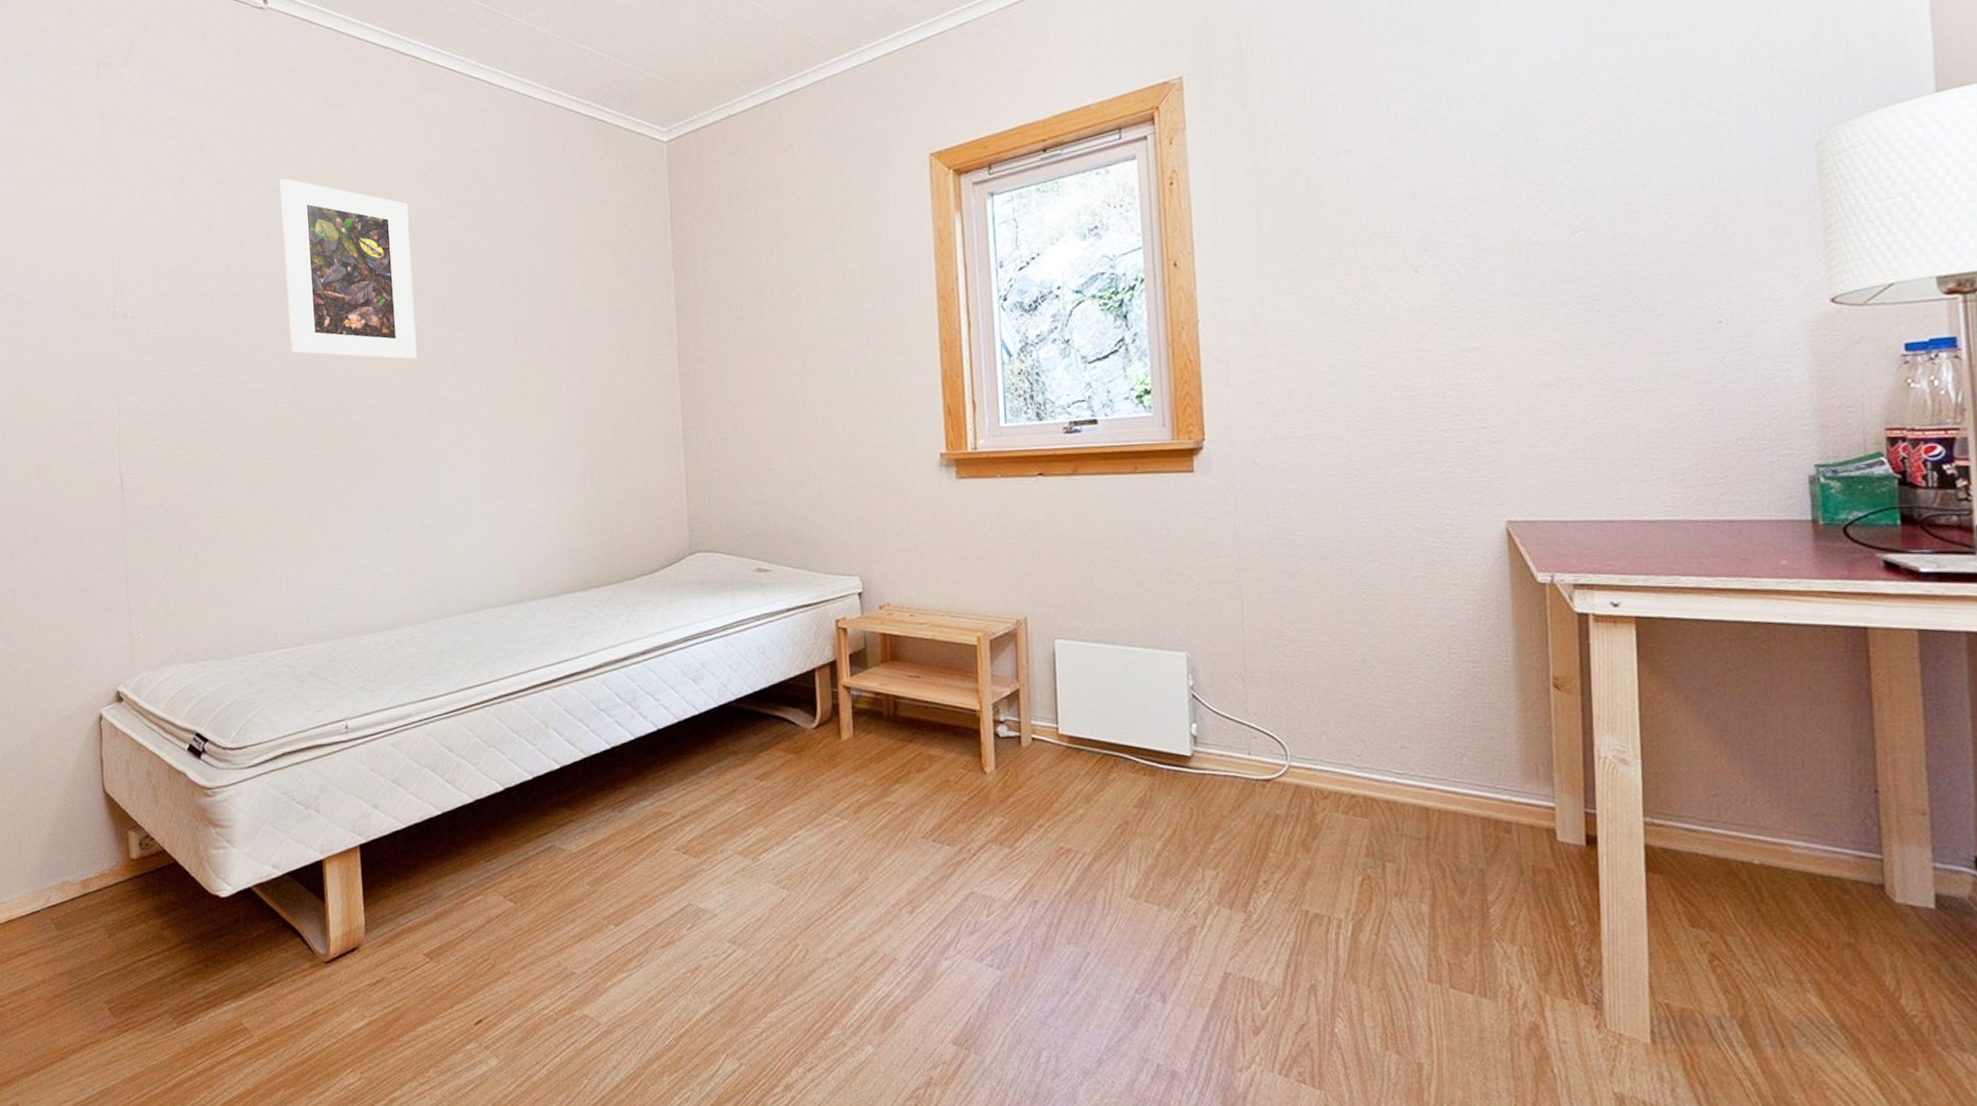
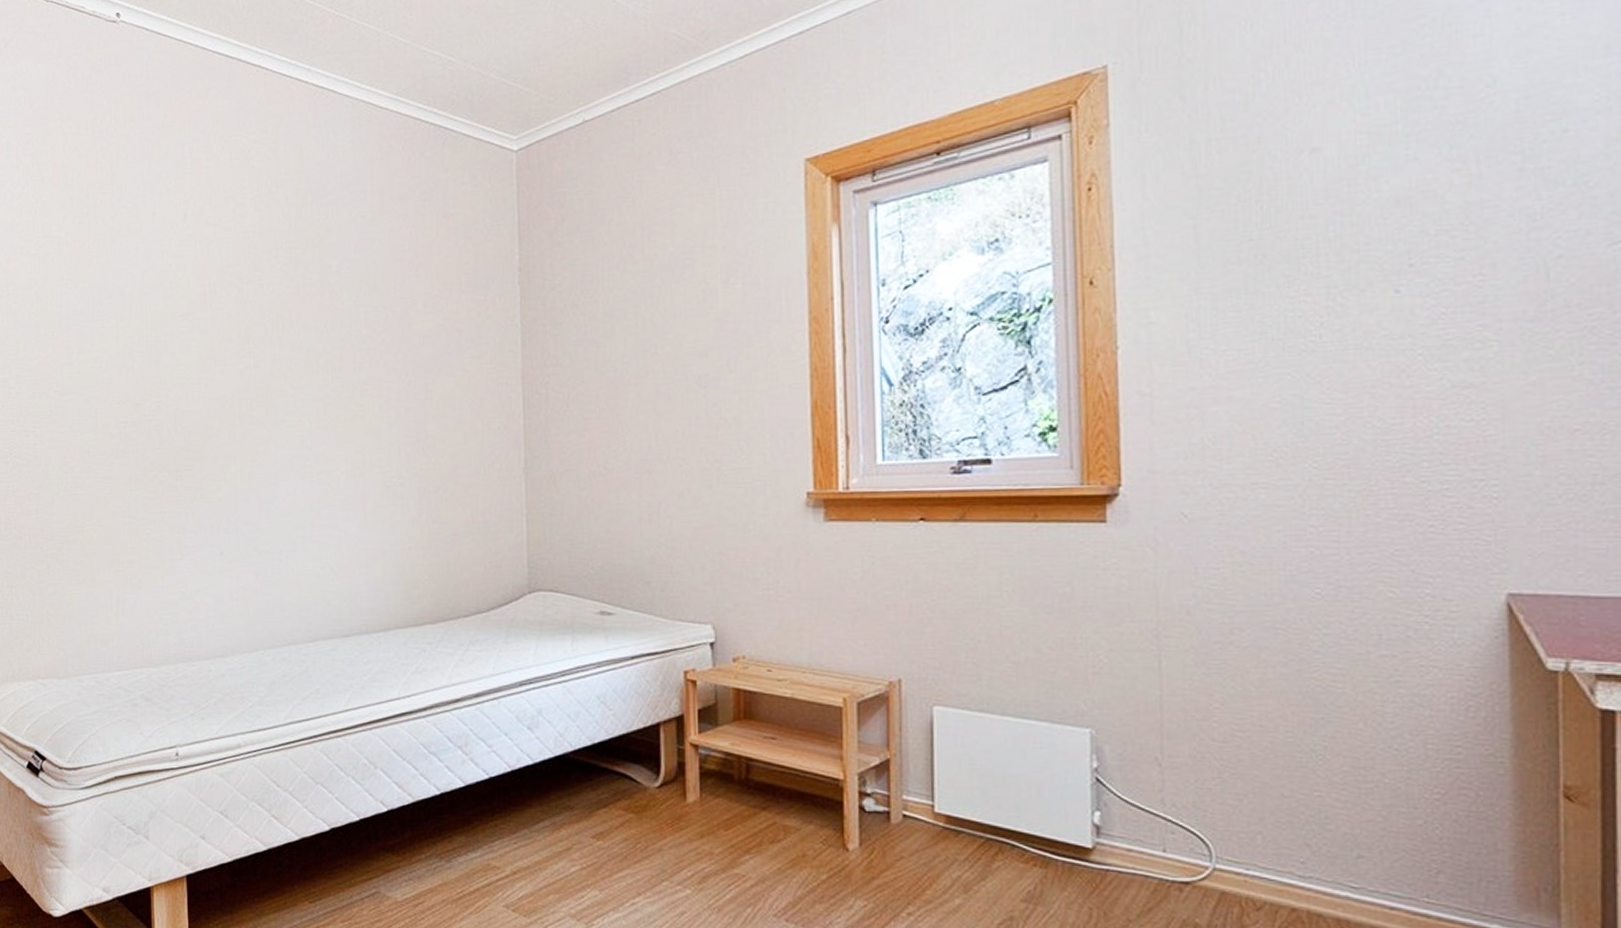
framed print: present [279,178,417,360] -> none [127,194,255,381]

